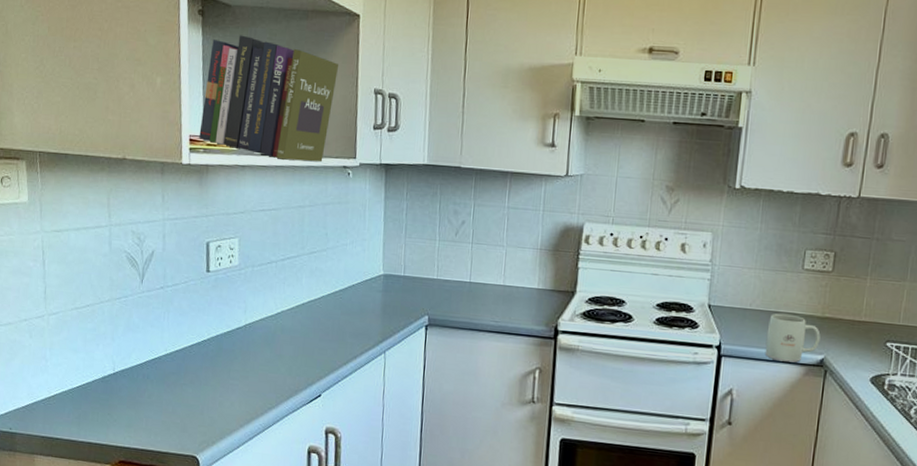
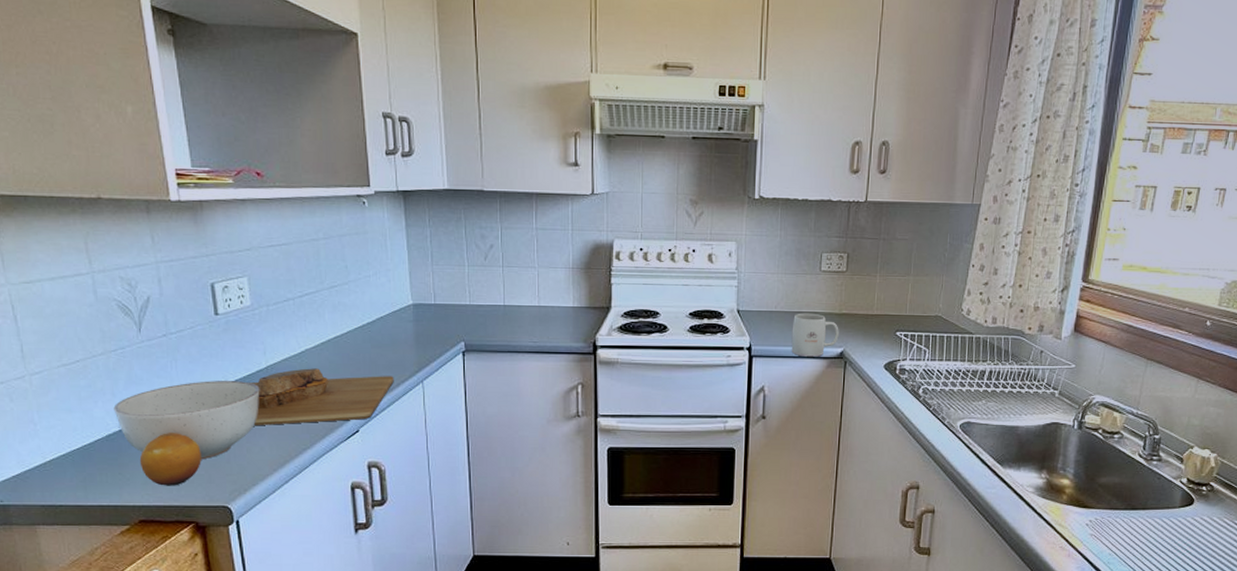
bowl: none [111,333,237,409] -> present [113,381,260,460]
fruit: none [126,379,180,431] -> present [139,433,201,486]
books: present [199,35,339,163] -> none [186,57,340,192]
cutting board: none [227,329,359,385] -> present [249,368,394,426]

